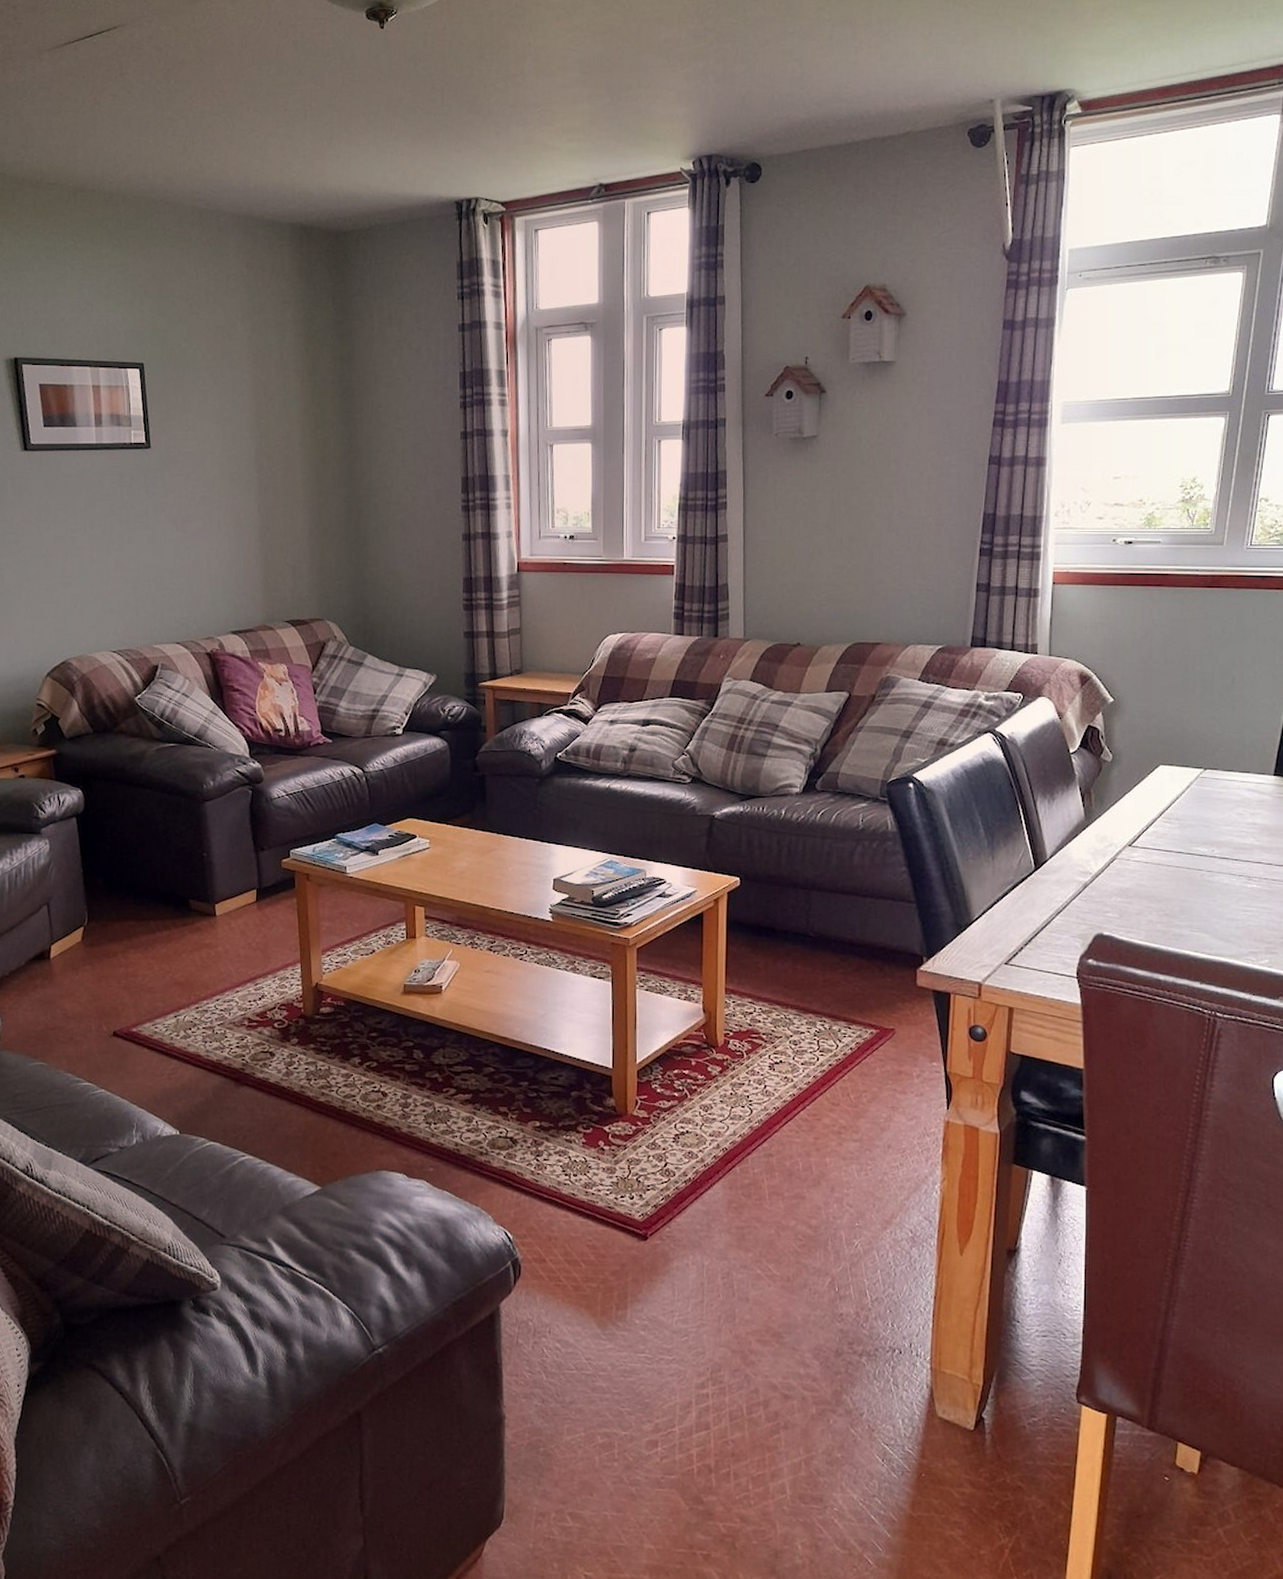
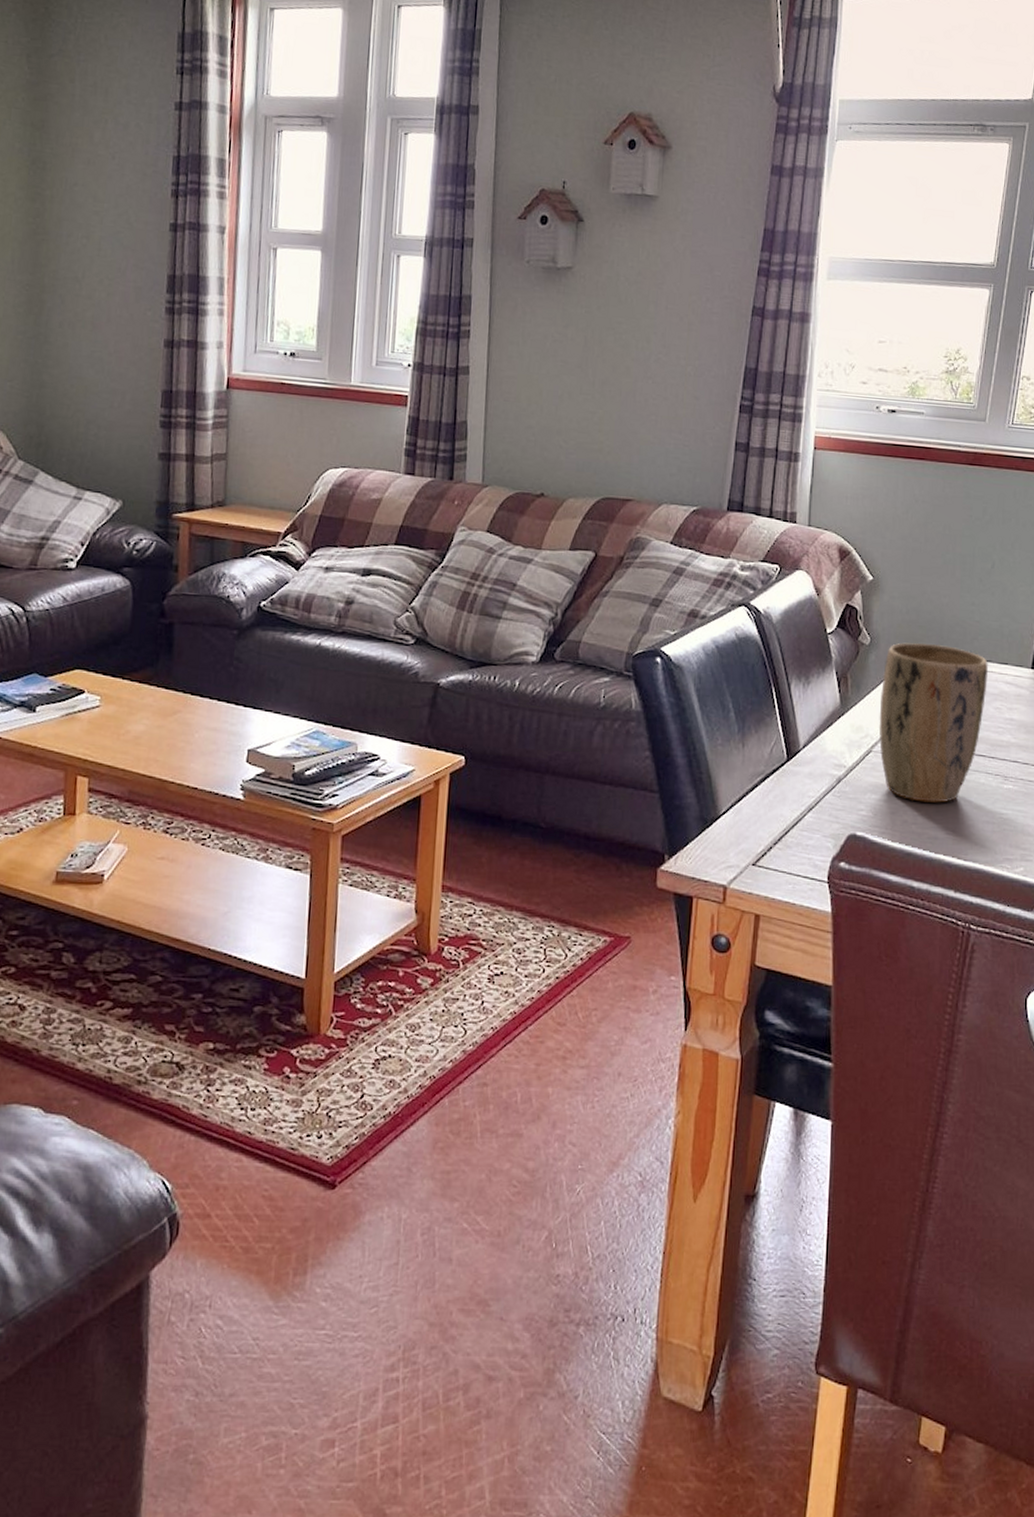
plant pot: none [1122,757,1230,903] -> present [879,642,988,803]

